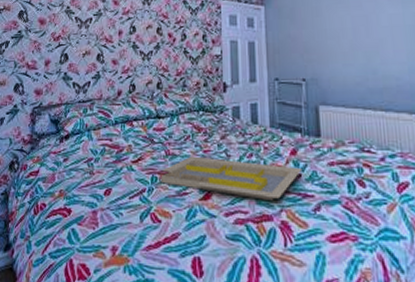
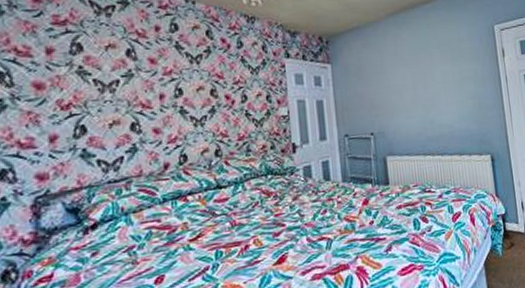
serving tray: present [162,156,303,200] -> none [228,215,375,257]

